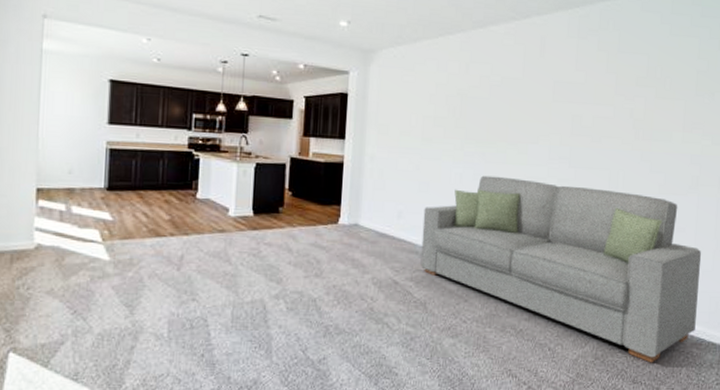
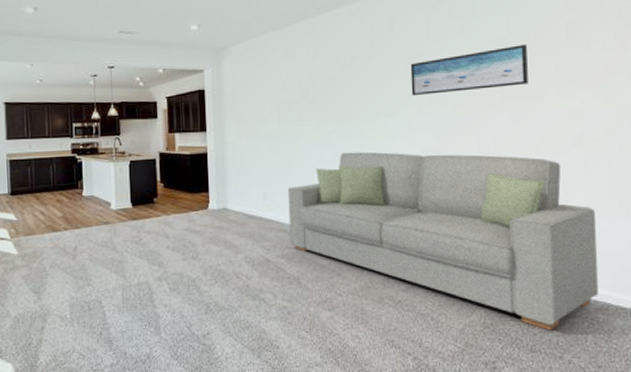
wall art: none [555,86,662,126] -> present [410,45,528,96]

